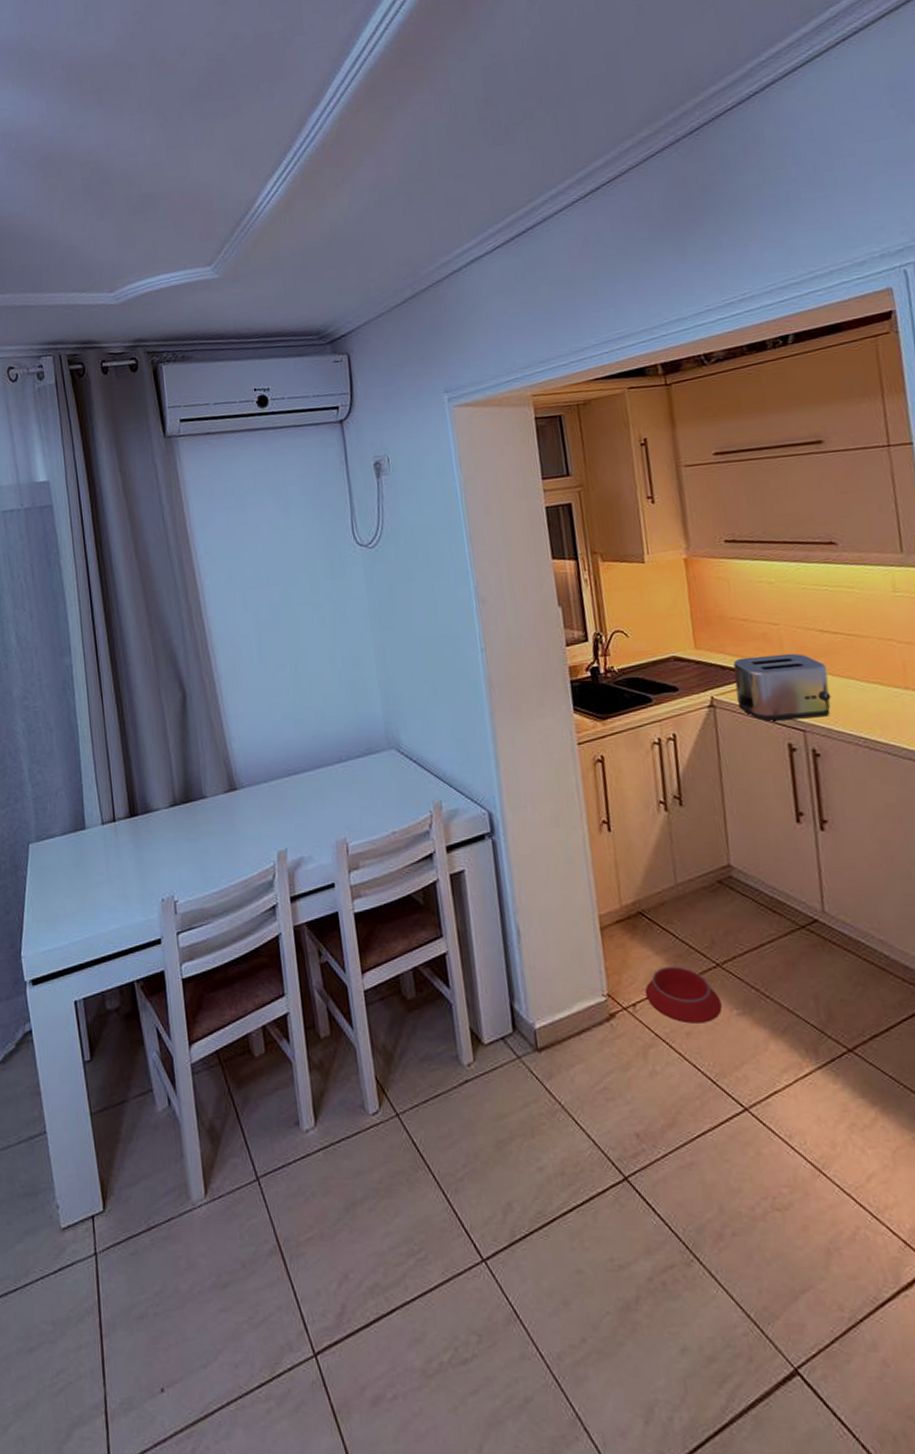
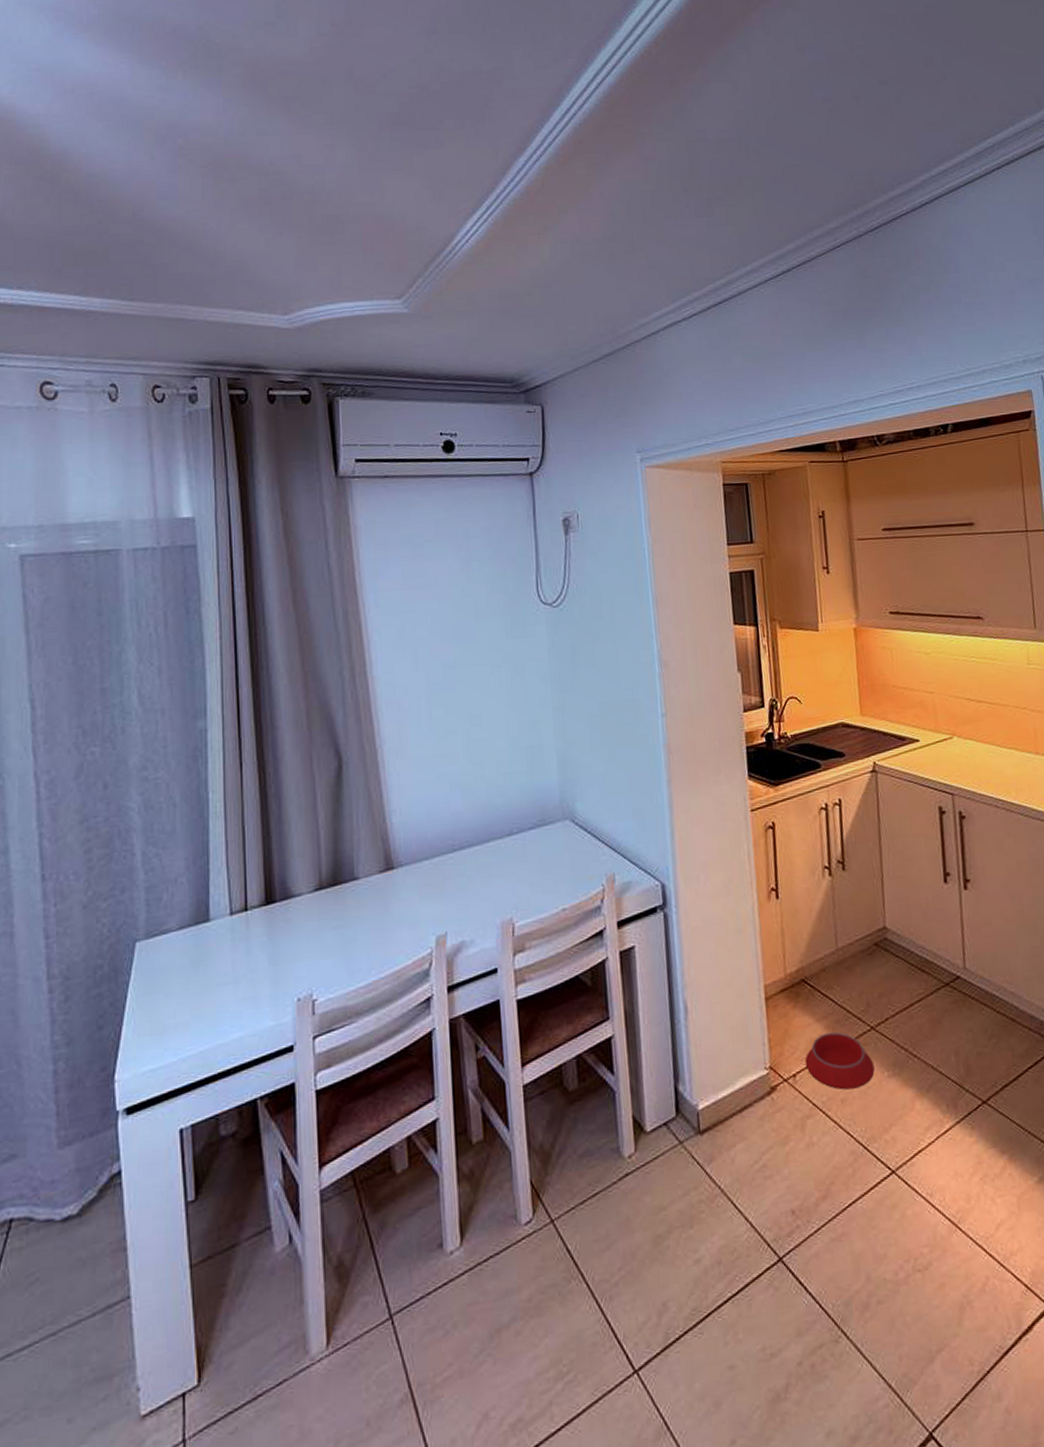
toaster: present [733,653,831,722] -> none [893,720,976,786]

